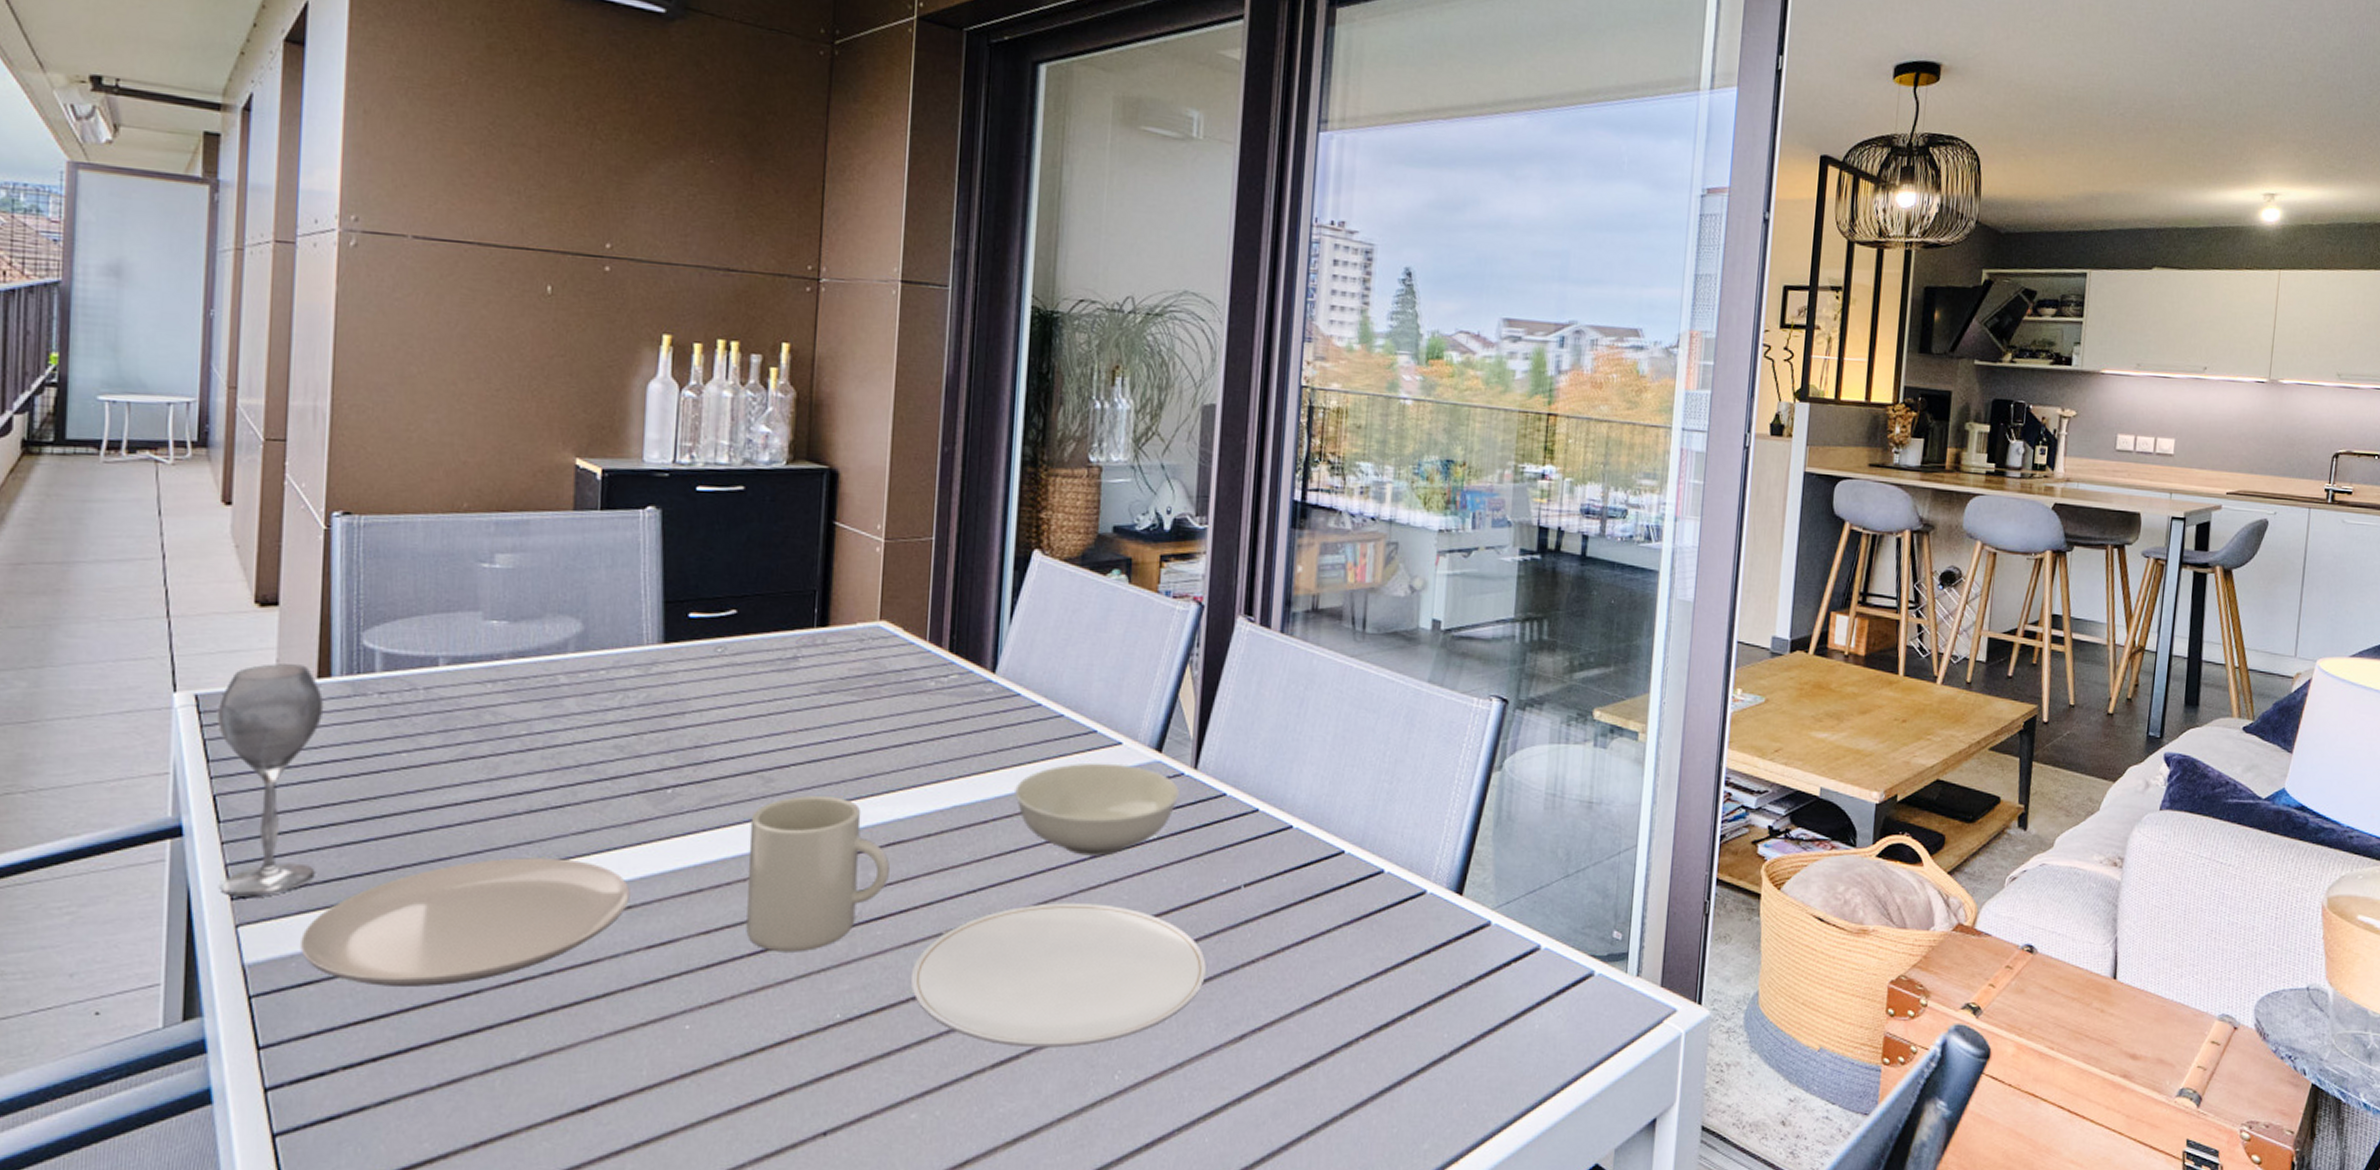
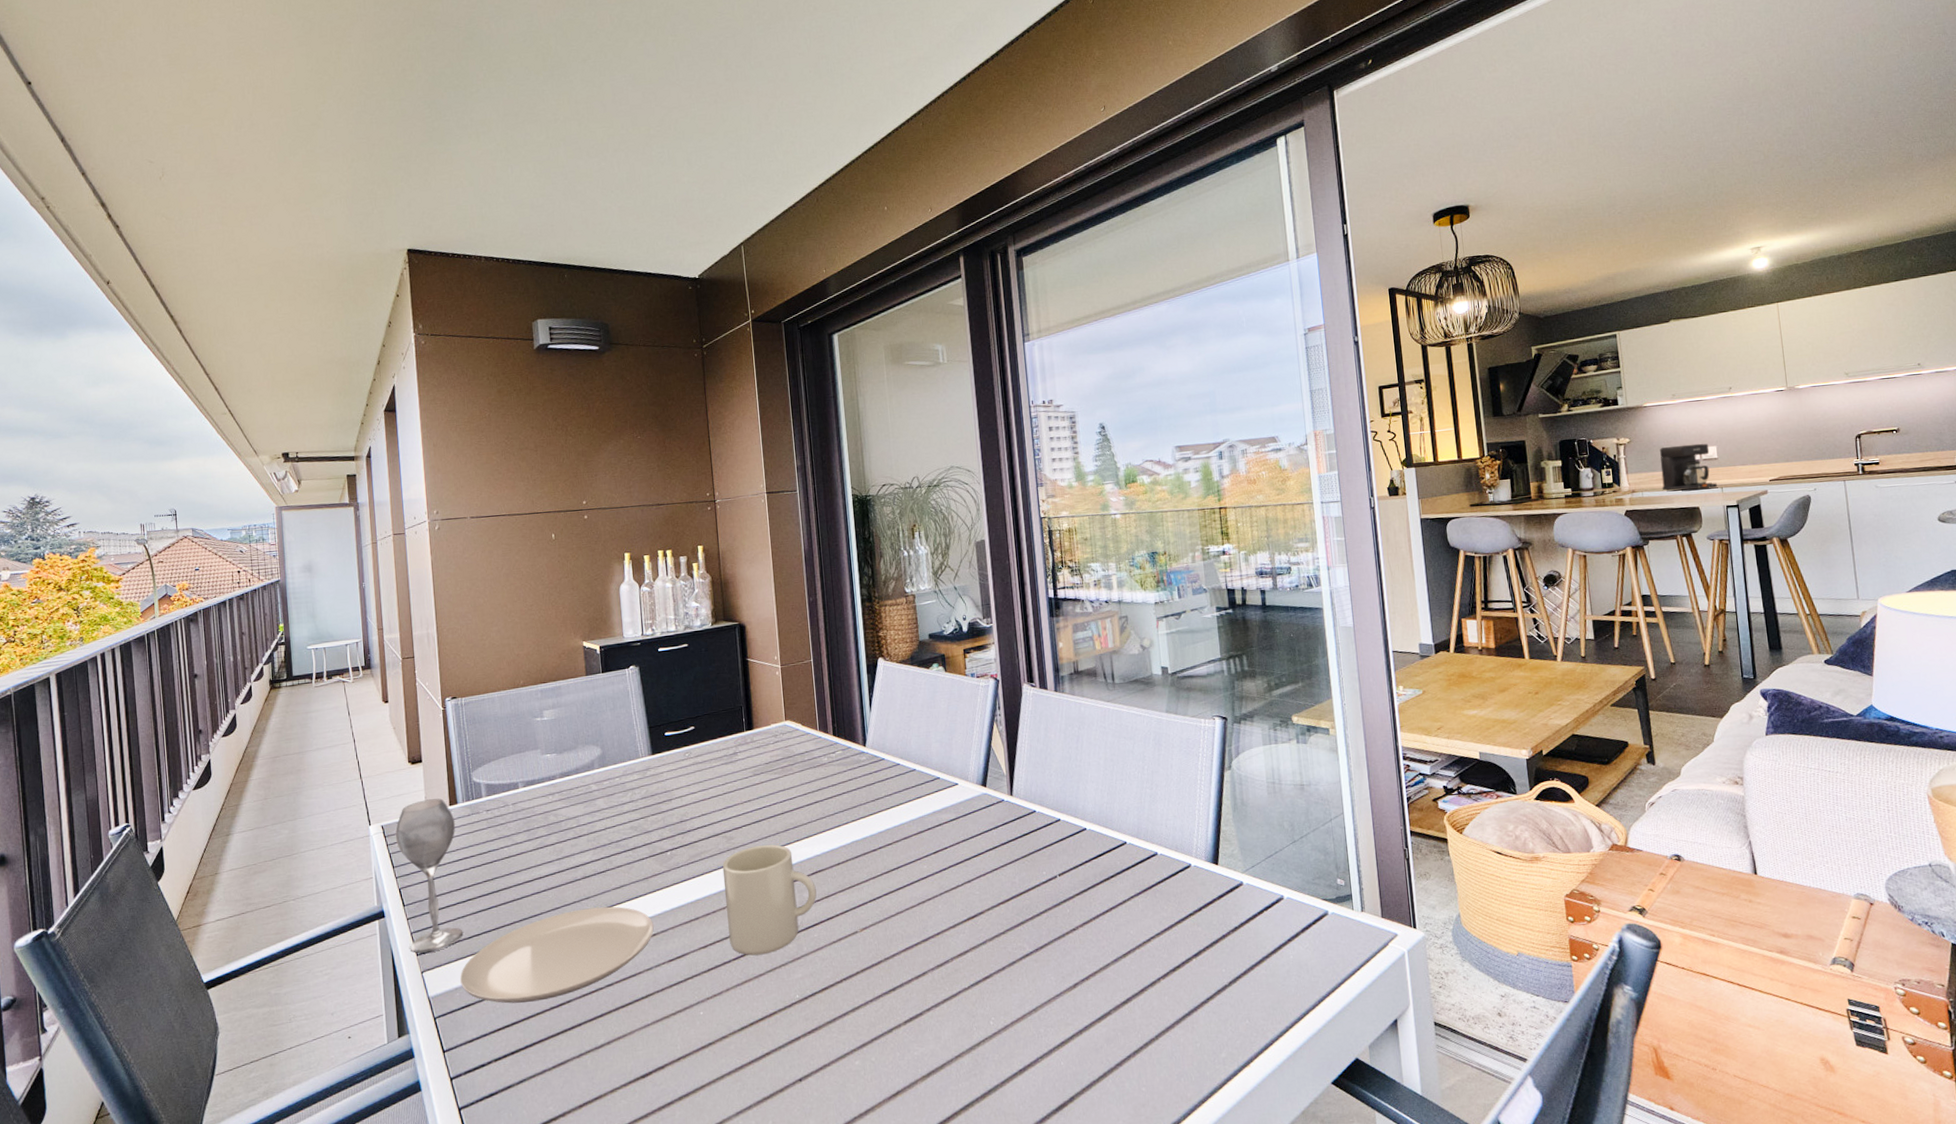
plate: present [910,903,1206,1048] -> none [841,899,1042,1007]
bowl: present [1015,763,1179,857] -> none [891,798,1003,867]
coffee maker: none [2102,429,2167,493] -> present [1660,443,1718,491]

